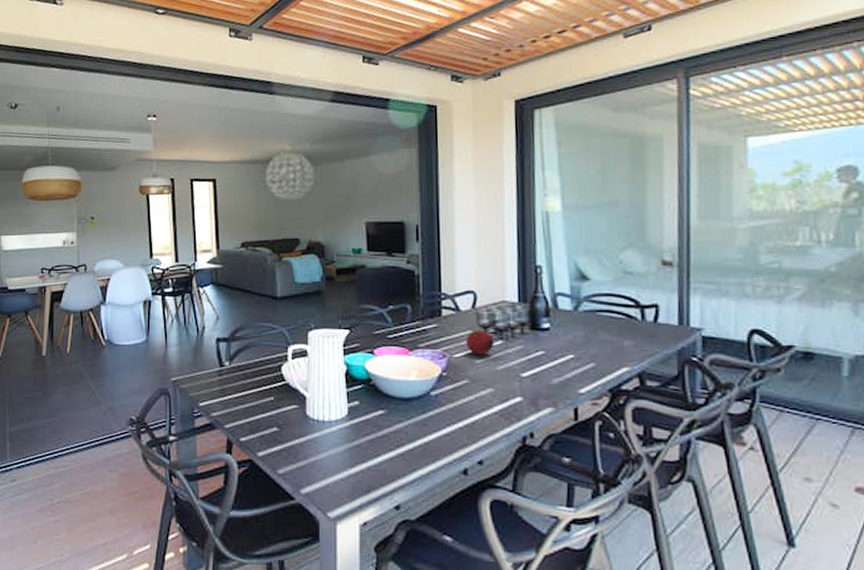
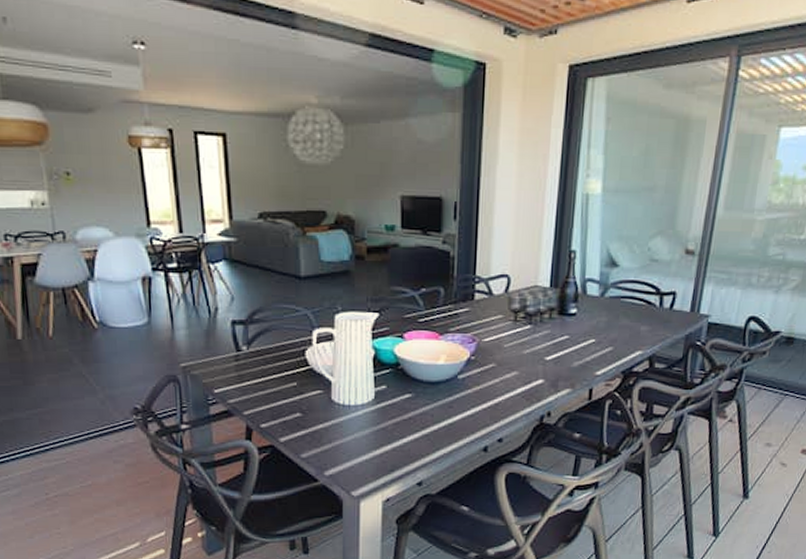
fruit: present [466,329,495,355] -> none [496,314,524,340]

